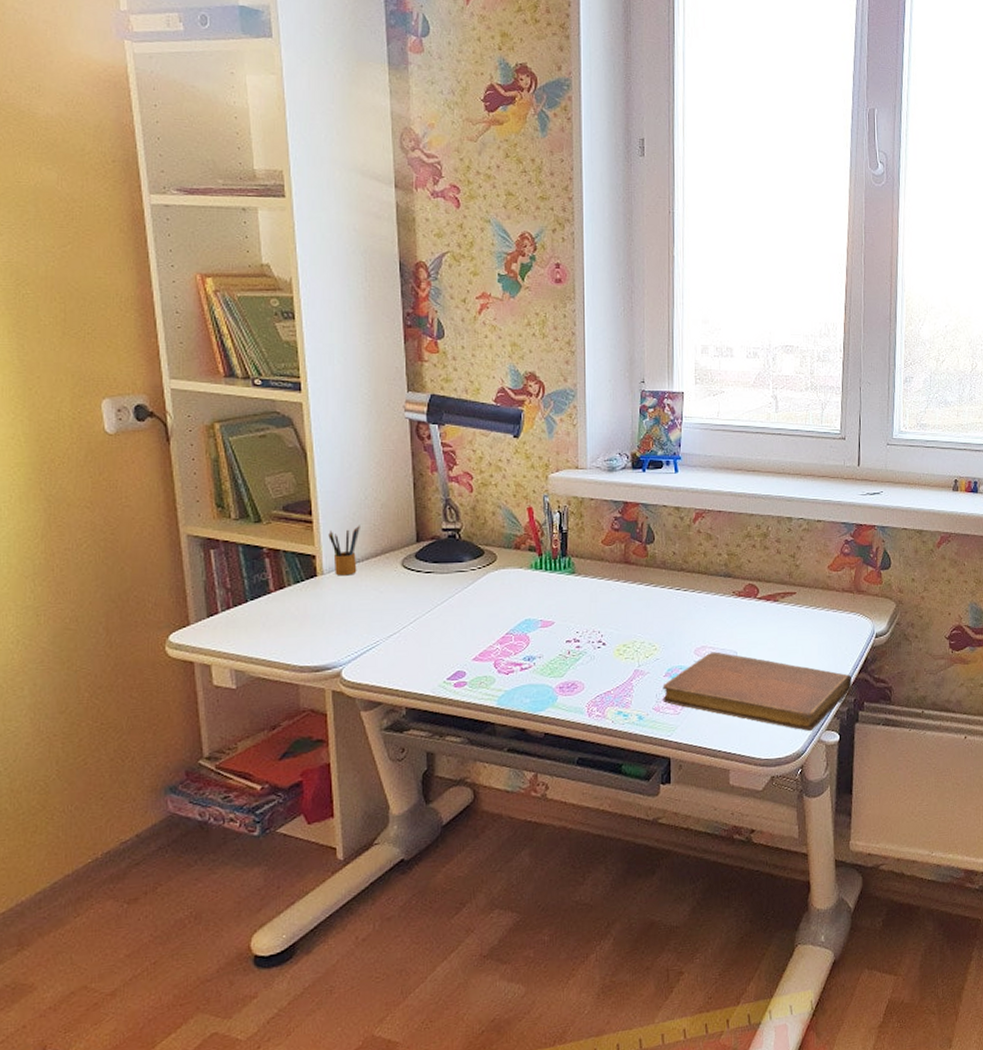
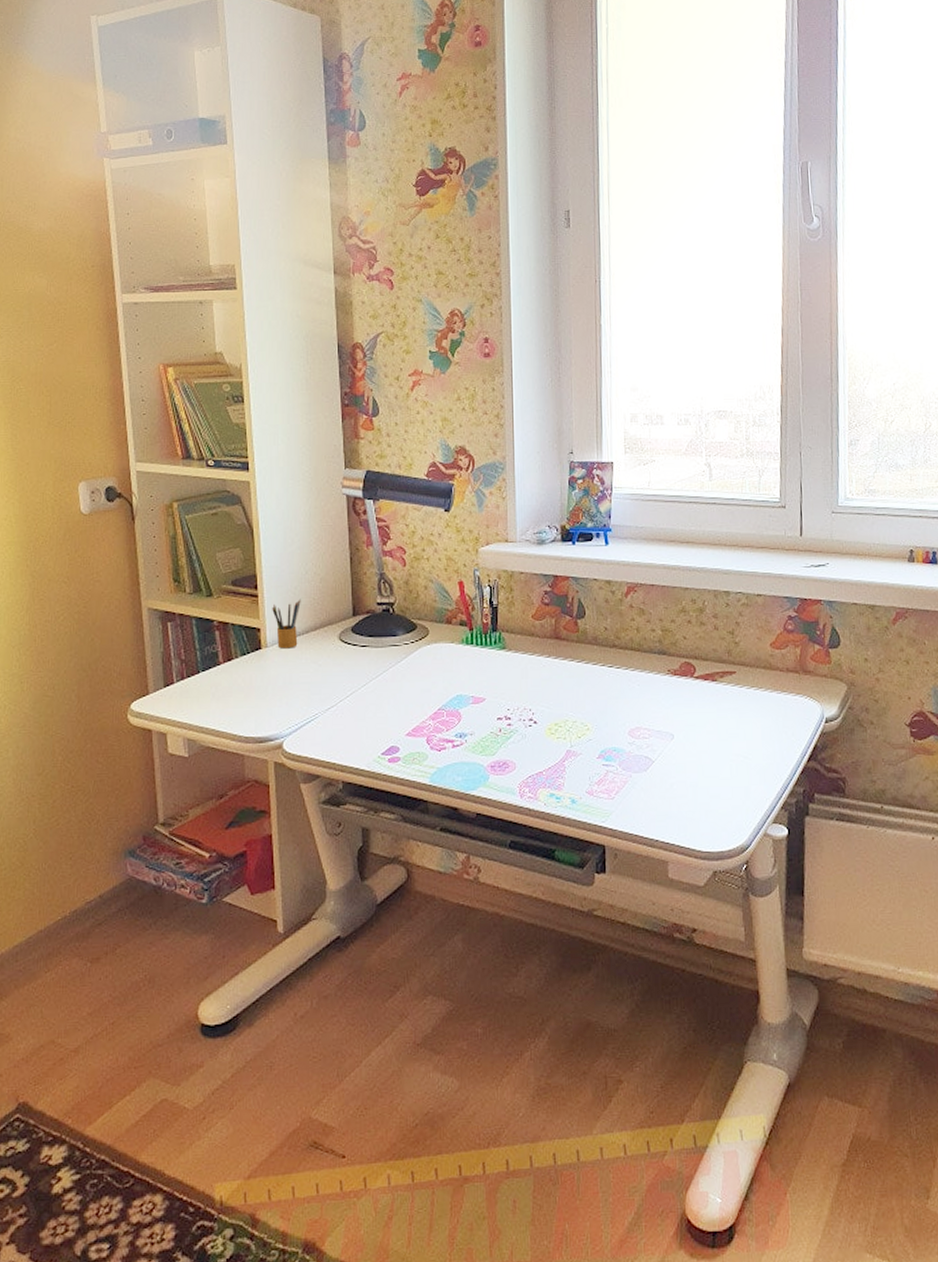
notebook: present [662,651,852,732] -> none [596,733,800,824]

